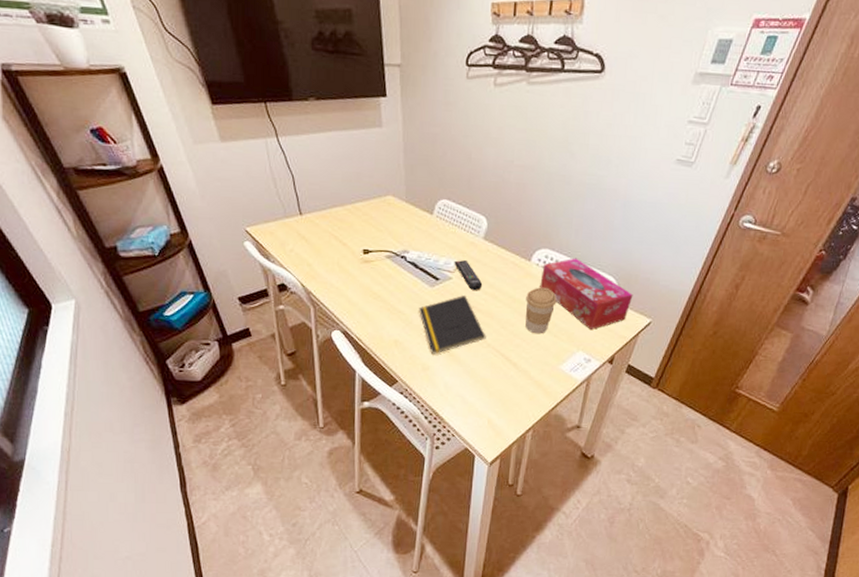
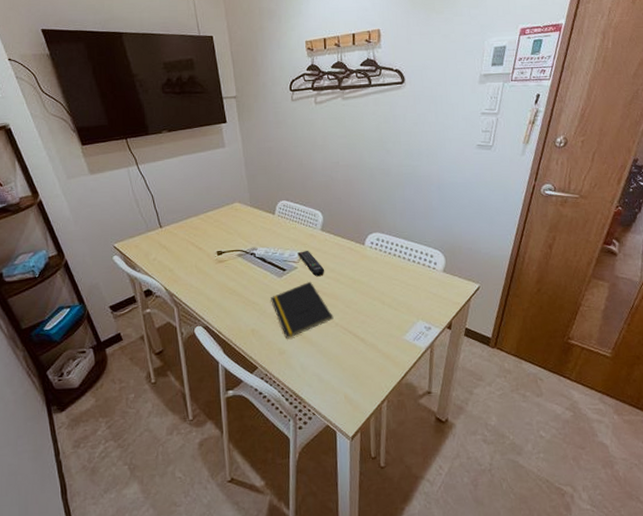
coffee cup: present [525,287,557,334] -> none [364,266,392,310]
tissue box: present [540,258,633,330] -> none [375,237,460,300]

